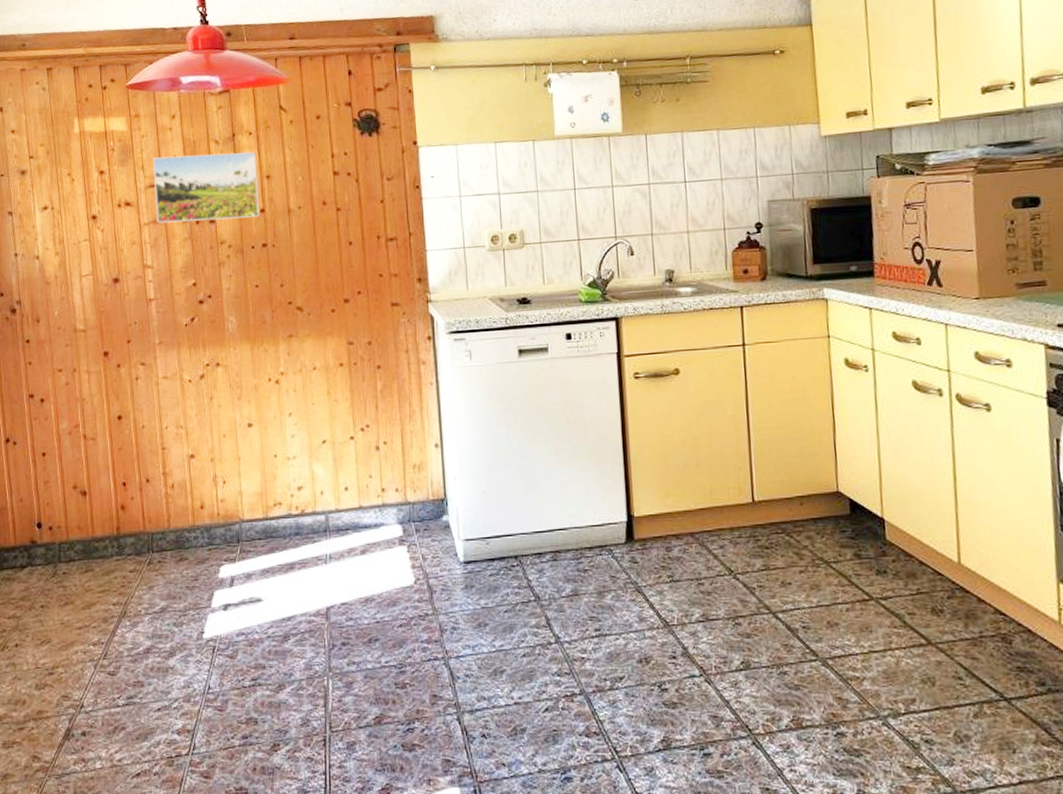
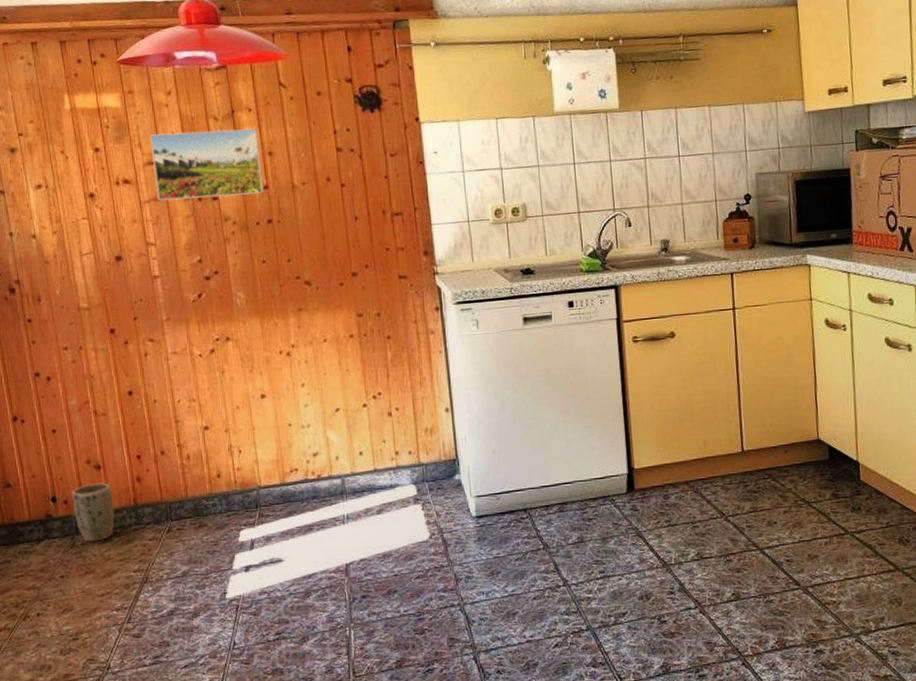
plant pot: none [57,509,97,572] -> present [72,482,115,542]

